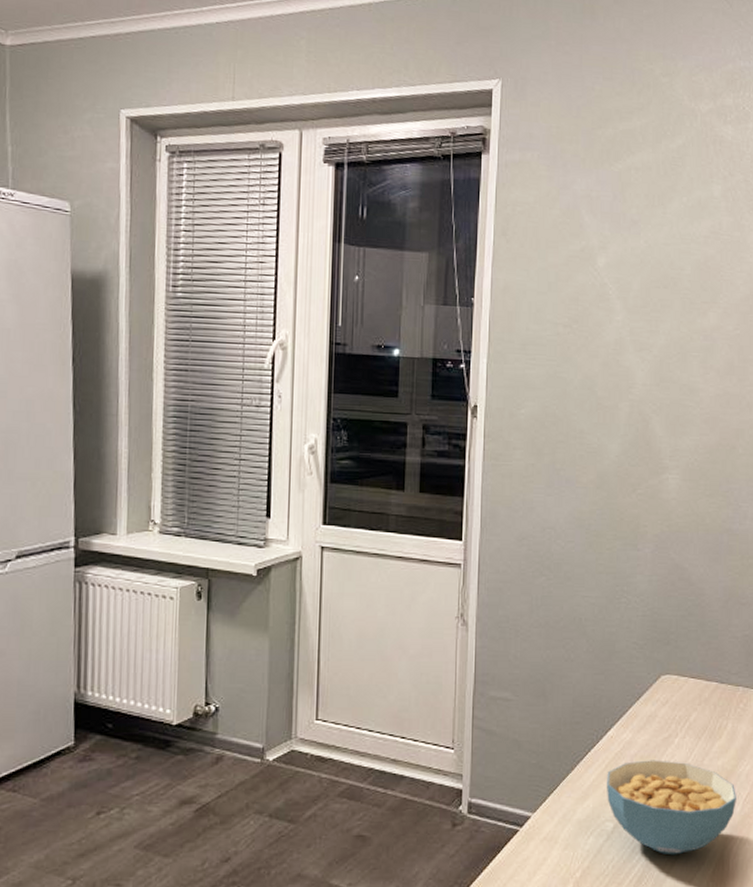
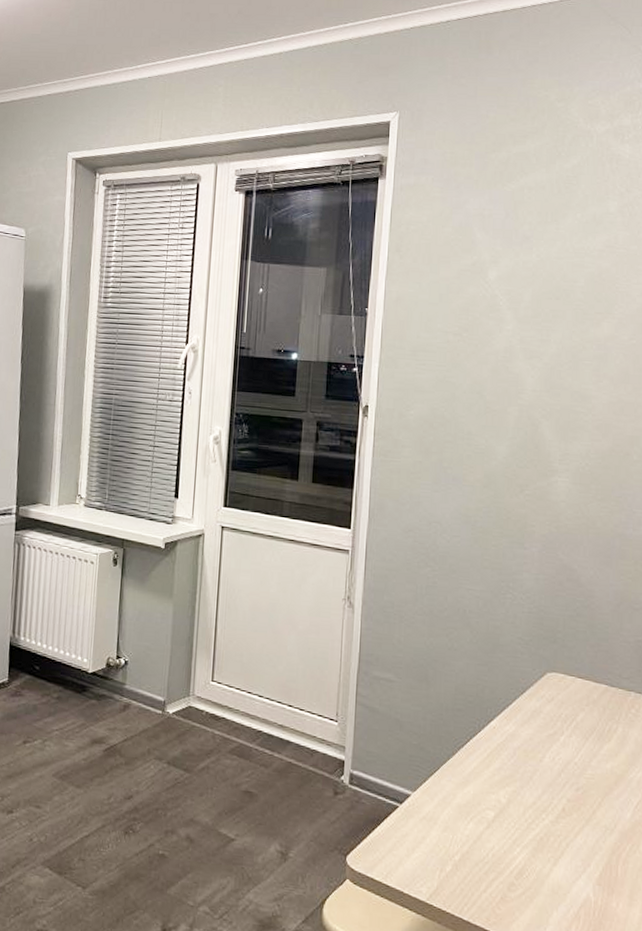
cereal bowl: present [606,760,736,855] -> none [487,754,626,853]

